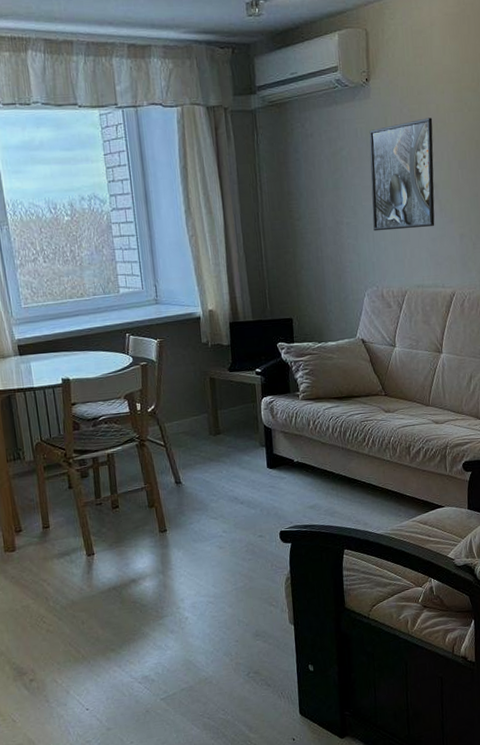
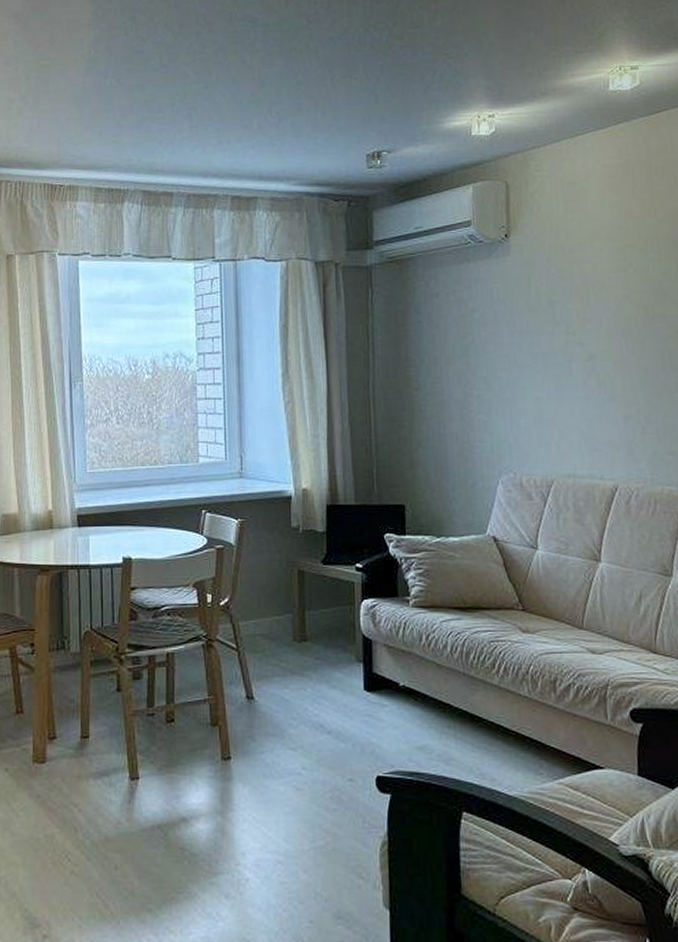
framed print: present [369,117,435,232] -> none [508,278,591,407]

